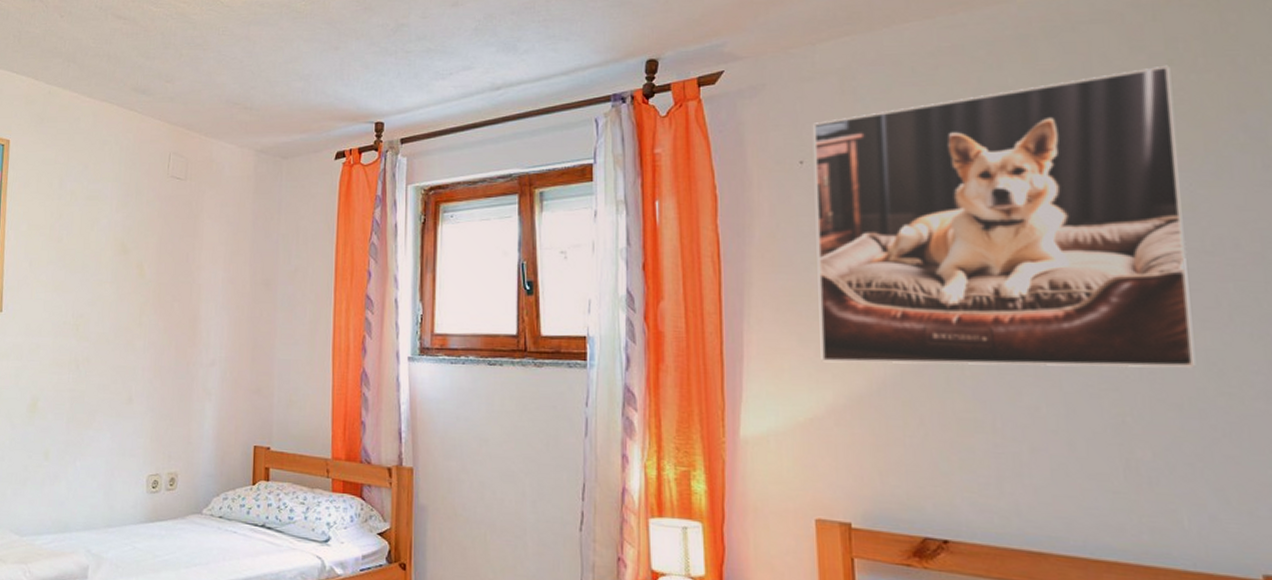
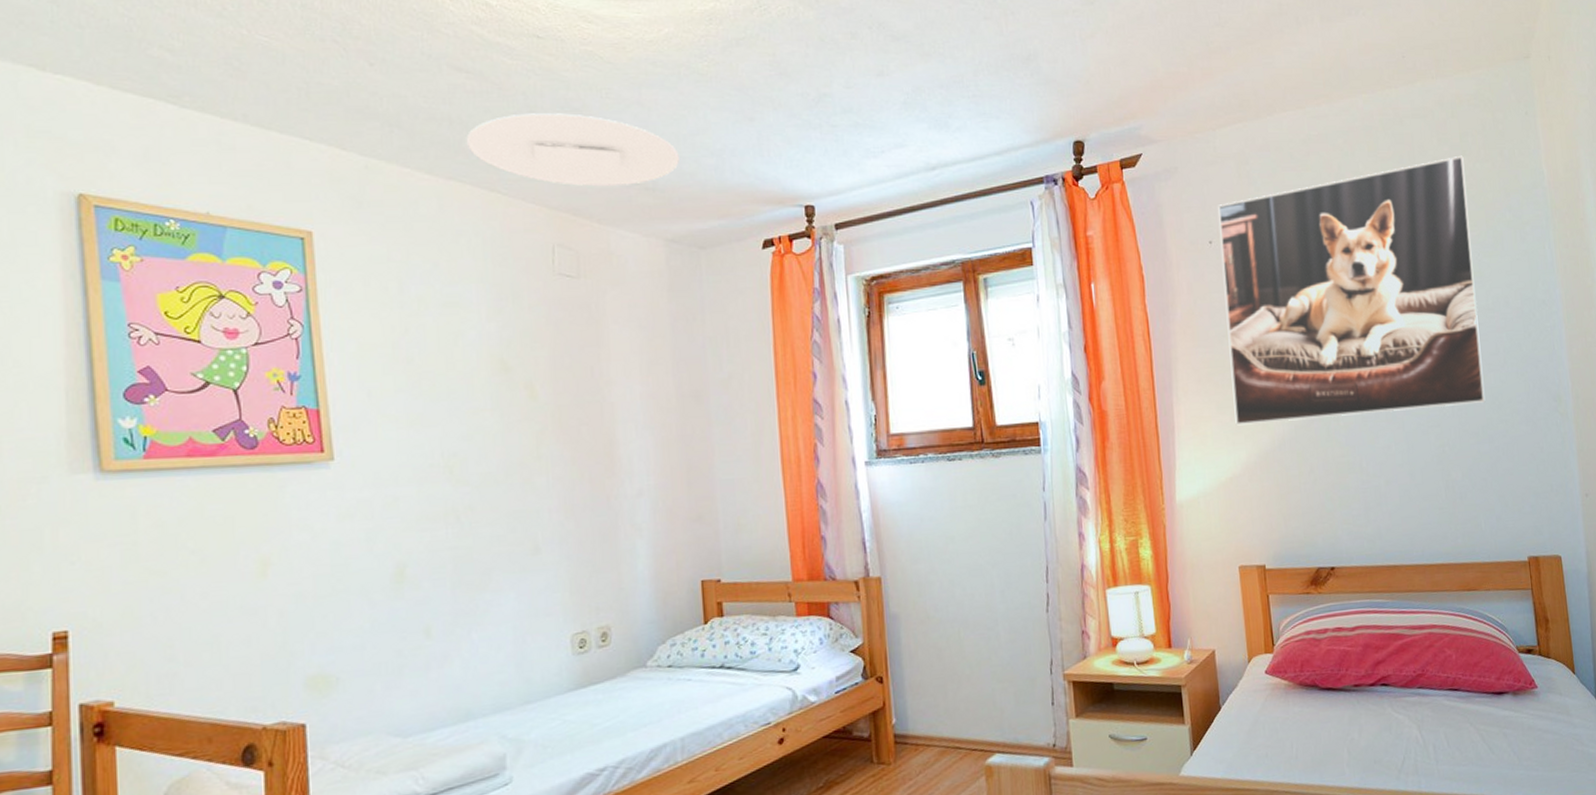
ceiling light: none [117,48,274,107] -> present [466,113,679,187]

